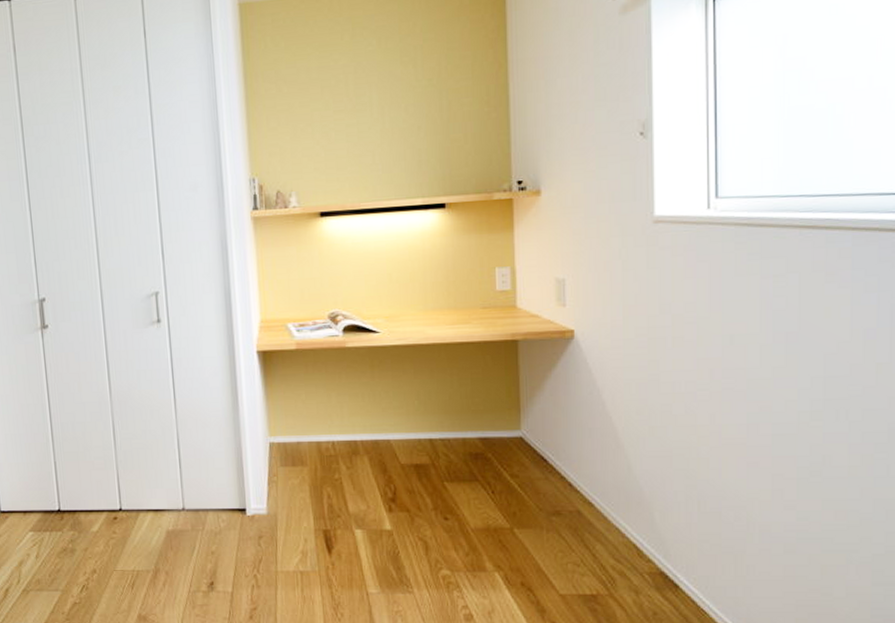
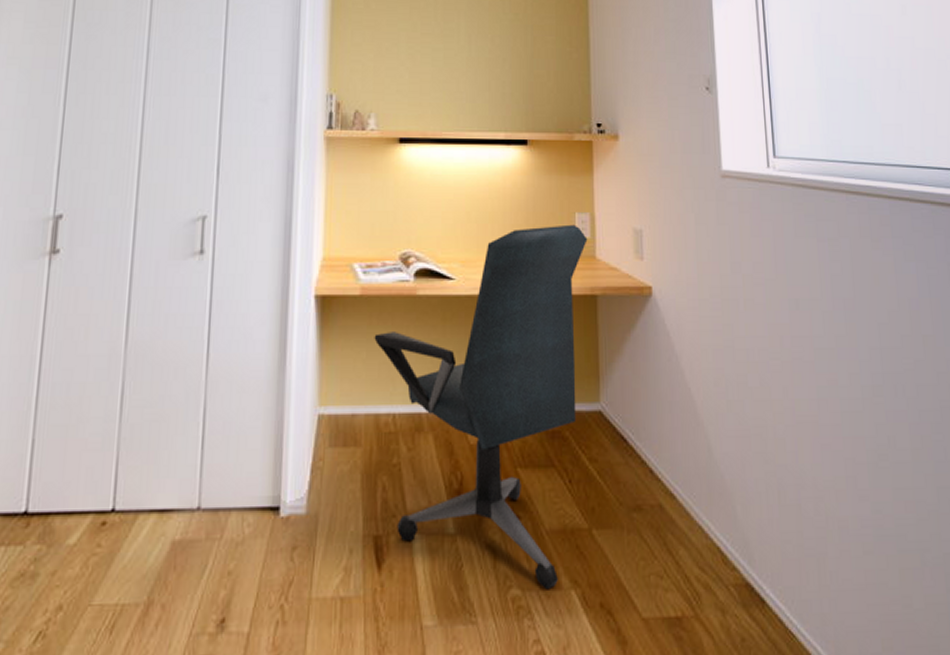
office chair: none [311,278,508,572] -> present [374,224,588,590]

